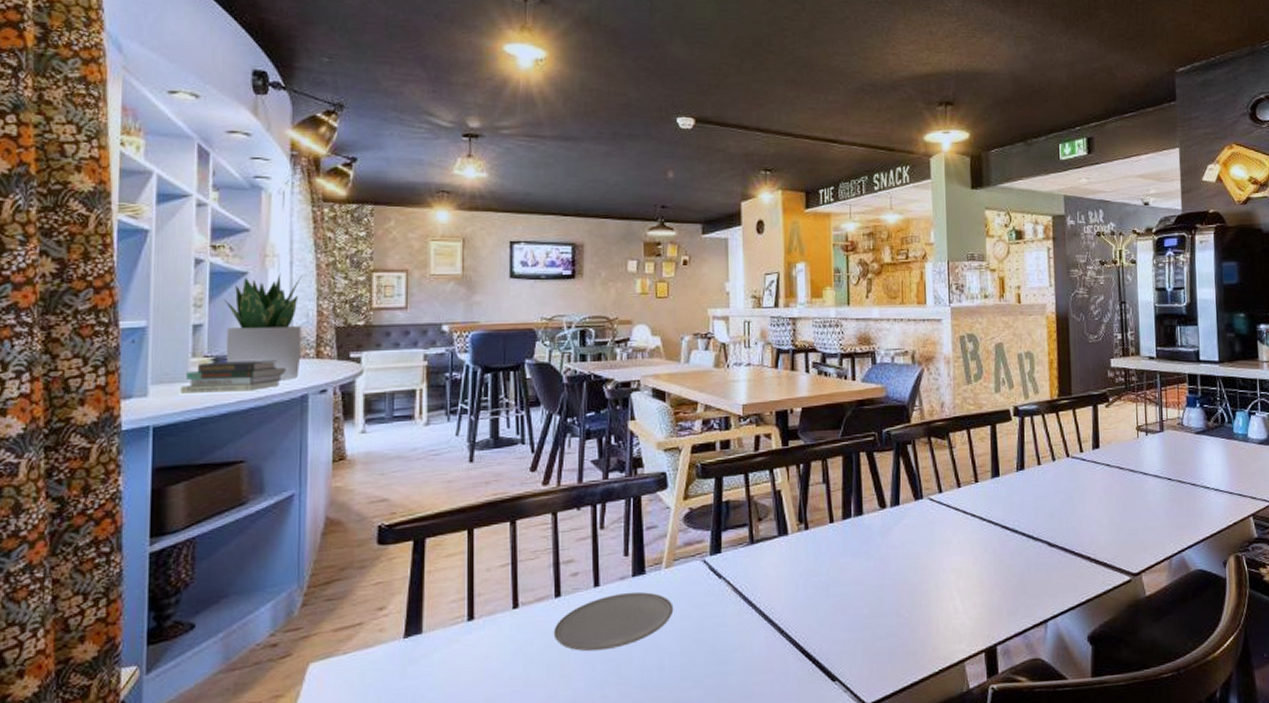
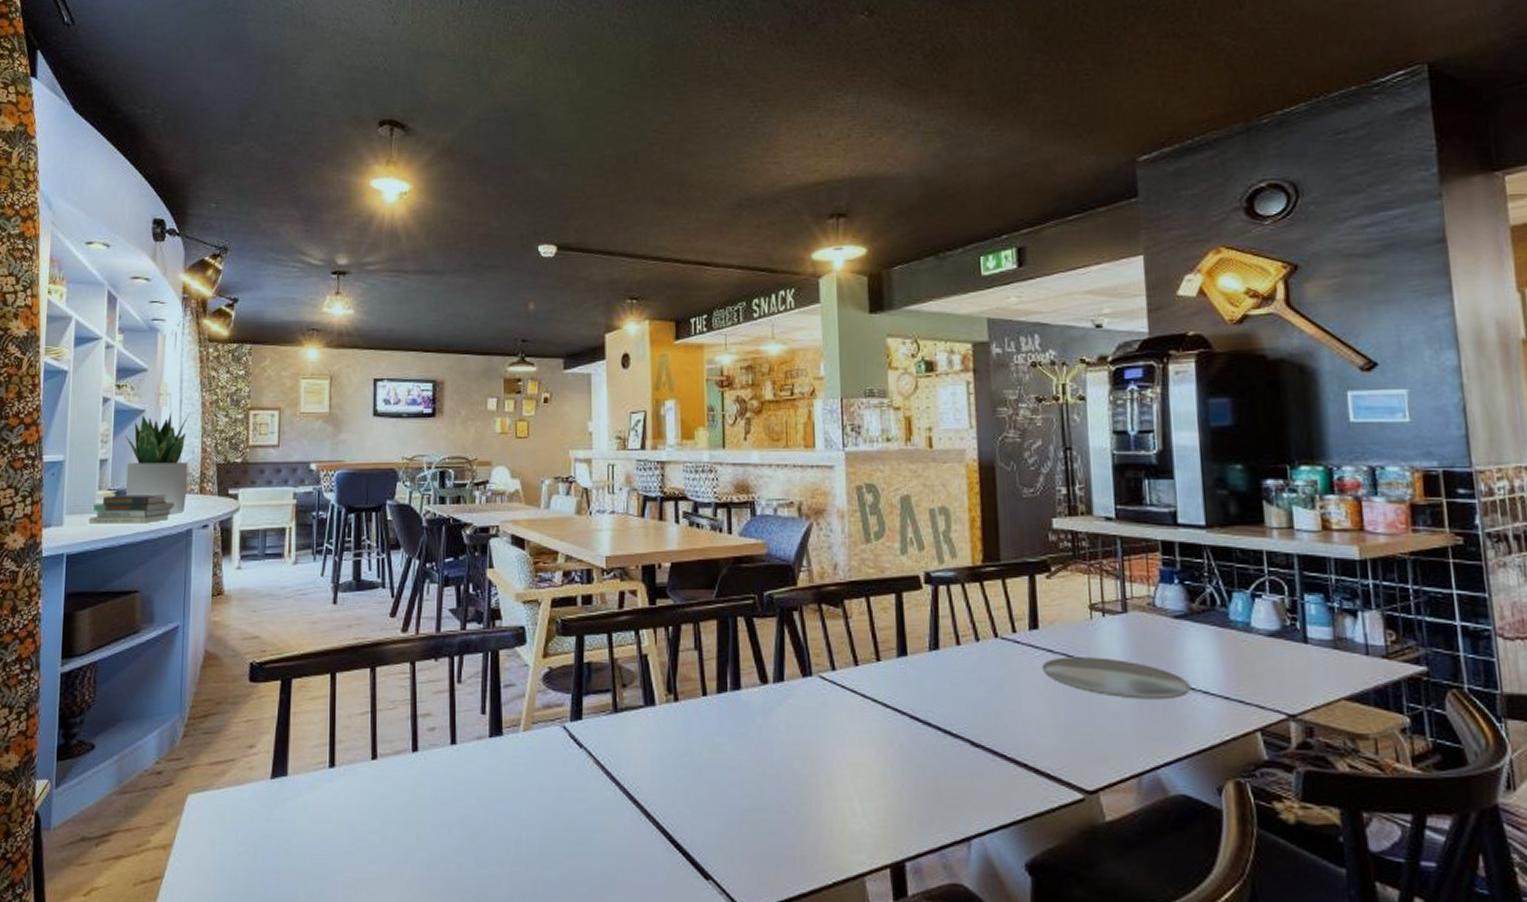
plate: present [553,591,674,652] -> none [410,753,532,814]
plate: none [1101,468,1207,499] -> present [1041,657,1192,700]

